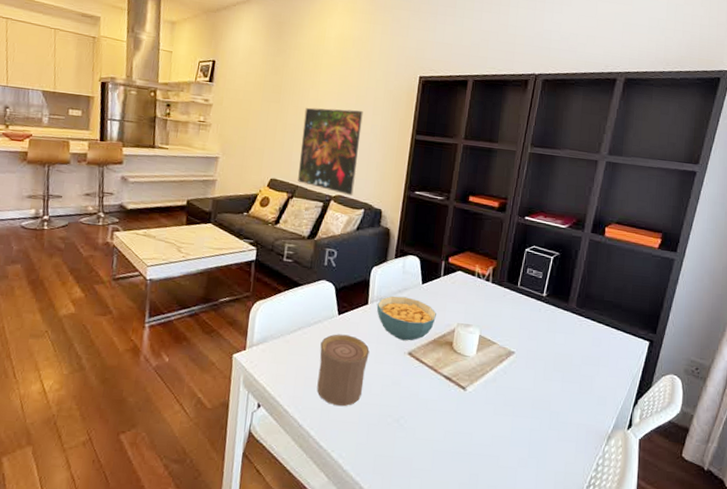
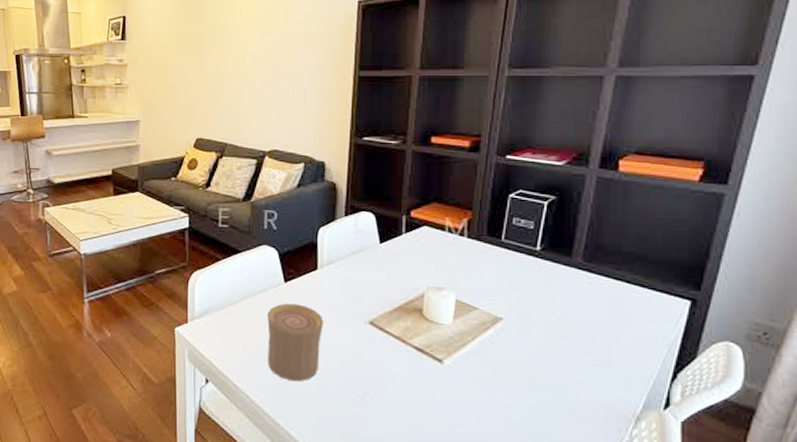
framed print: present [298,107,363,196] -> none [226,50,294,150]
cereal bowl: present [376,295,436,341] -> none [328,258,400,309]

